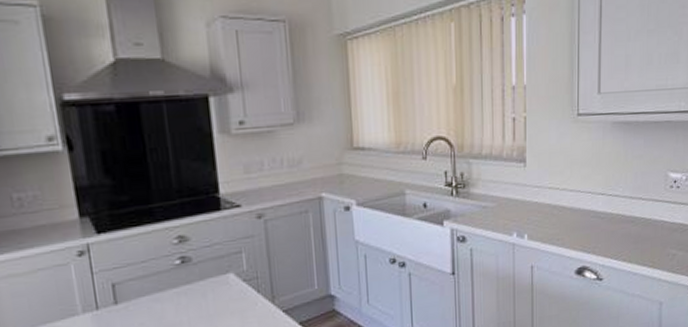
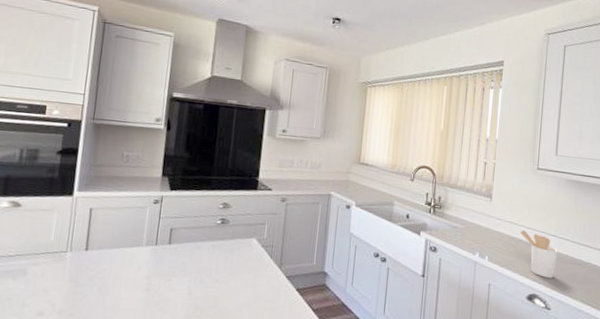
utensil holder: none [562,194,608,245] -> present [519,230,558,278]

